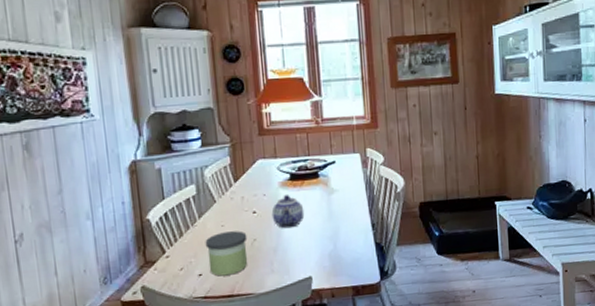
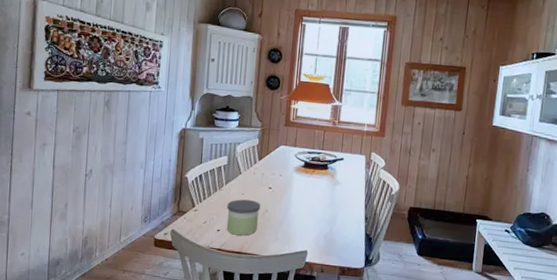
teapot: present [271,195,305,229] -> none [283,179,311,207]

